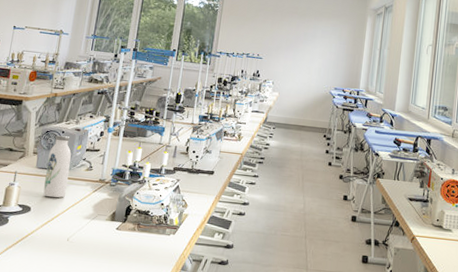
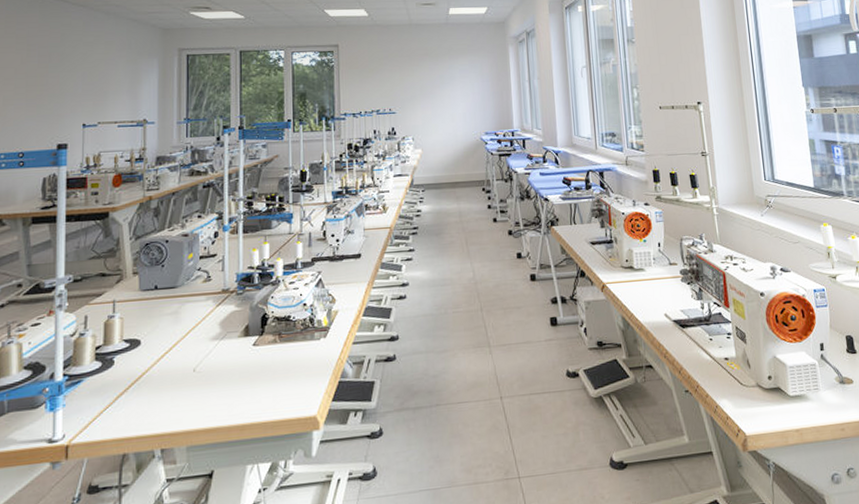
water bottle: present [43,135,71,198] -> none [153,245,183,324]

